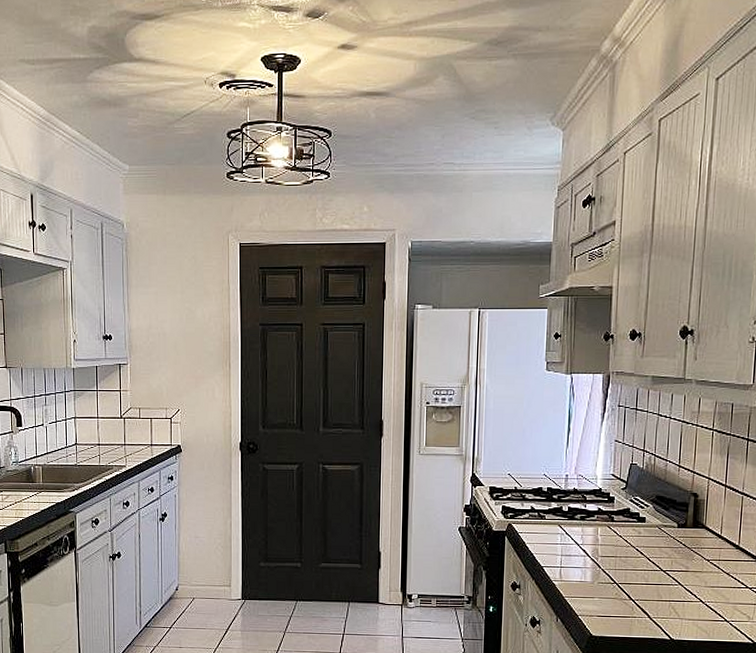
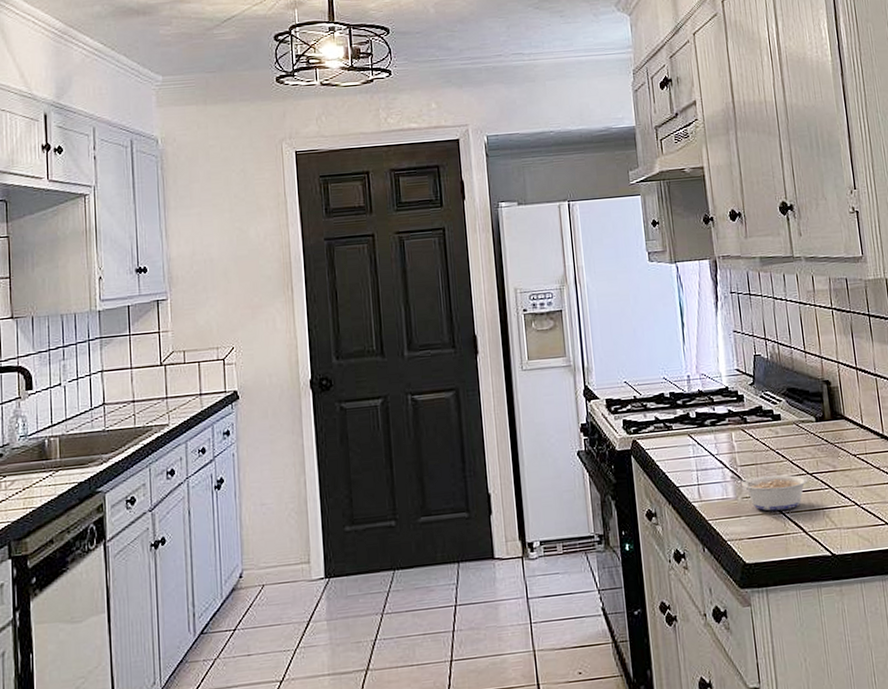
legume: none [591,564,661,597] -> present [730,474,808,511]

